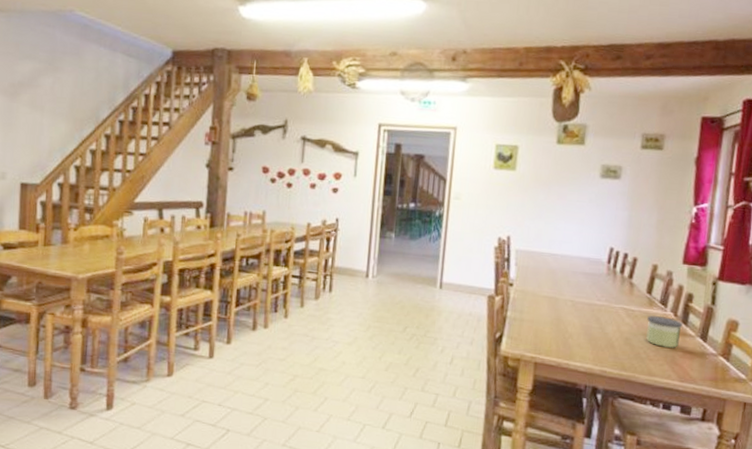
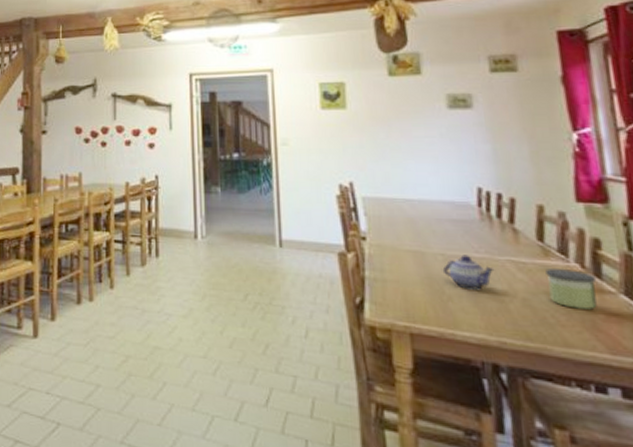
teapot: none [569,302,610,330] -> present [442,255,495,290]

